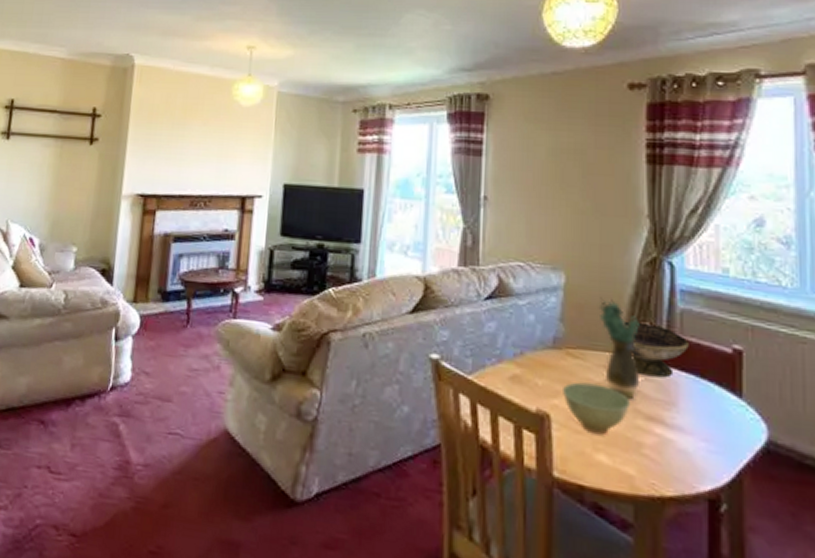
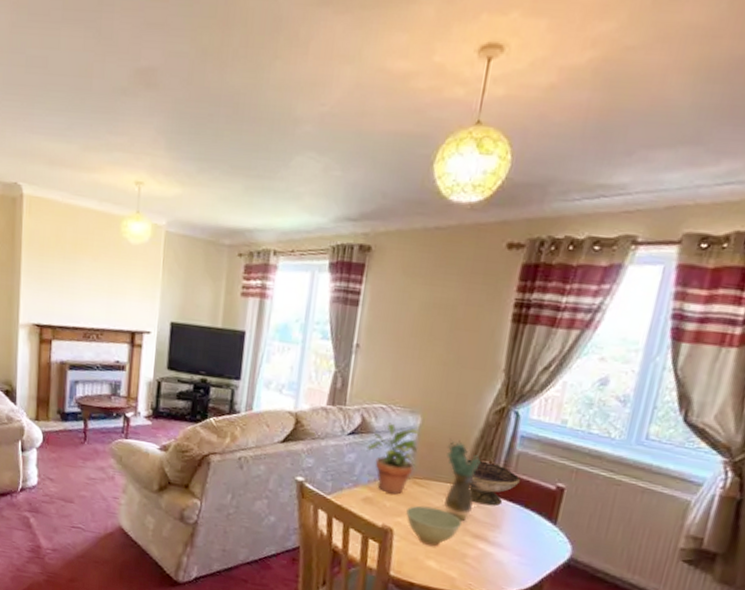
potted plant: none [508,283,568,370] -> present [367,422,420,495]

